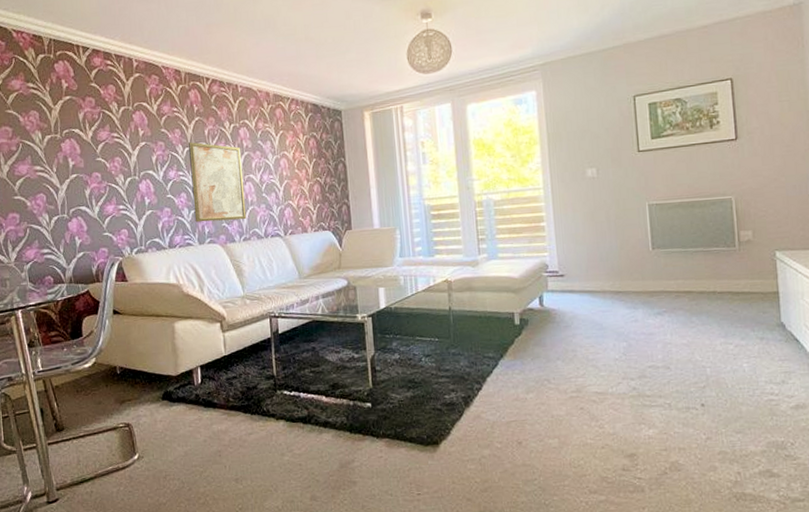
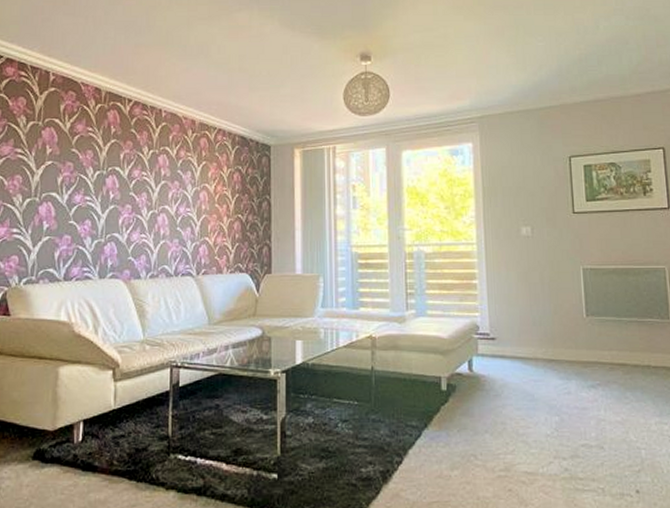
wall art: present [189,142,247,223] -> none [97,165,158,255]

